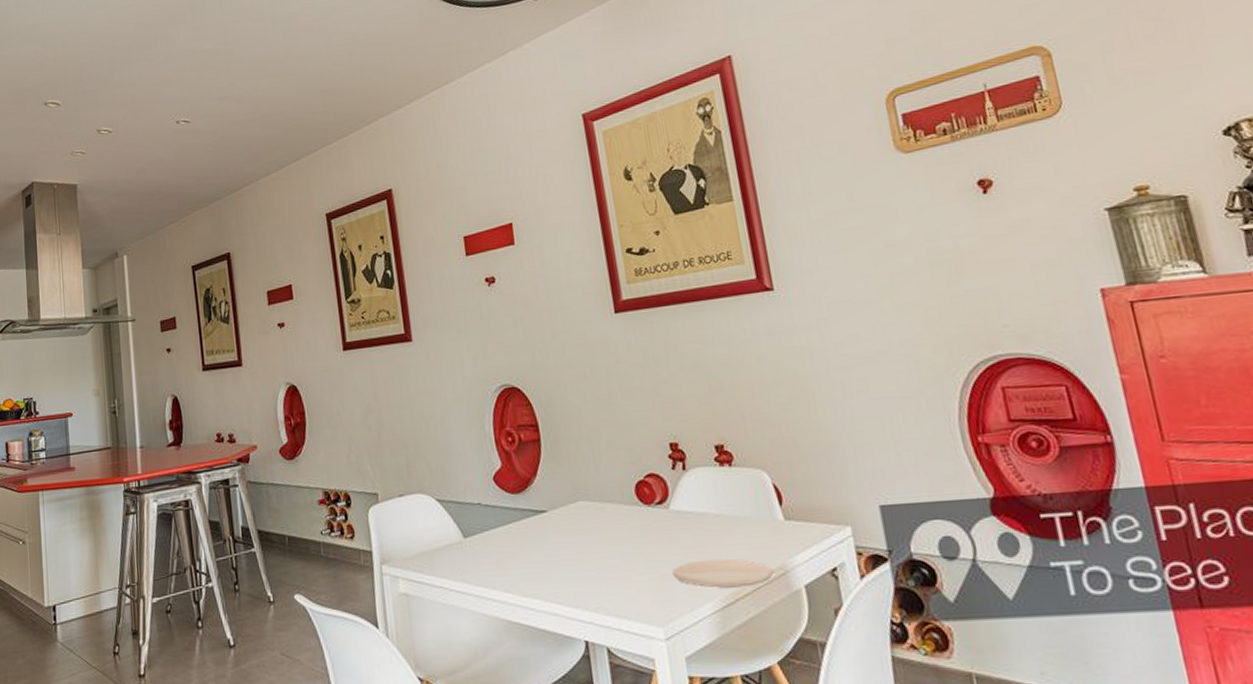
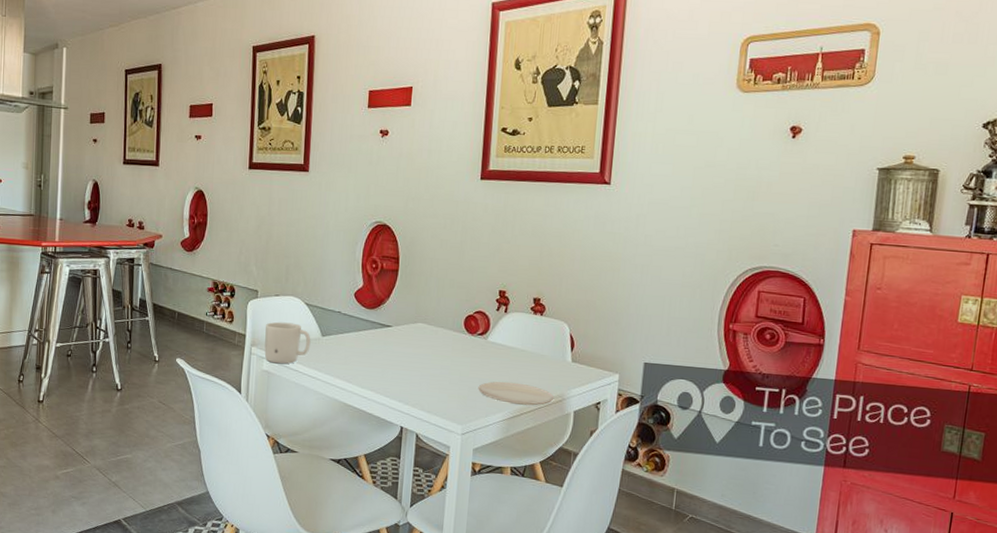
mug: none [394,526,453,582] -> present [264,321,311,364]

